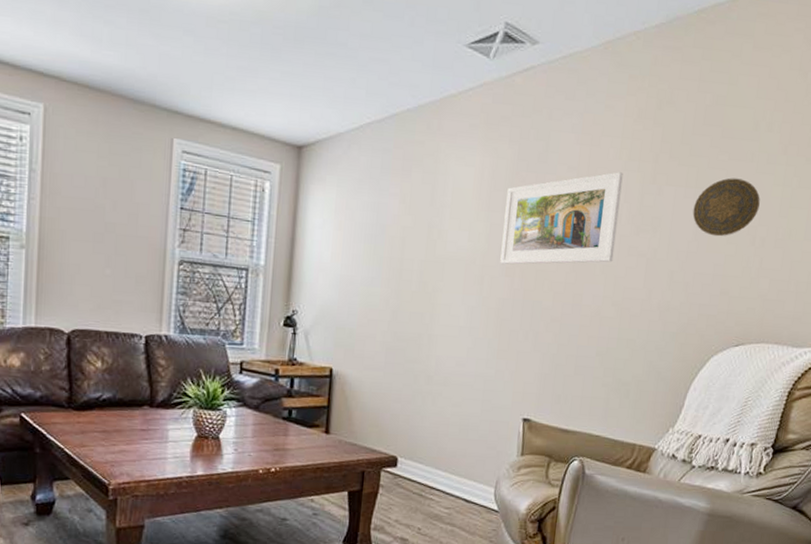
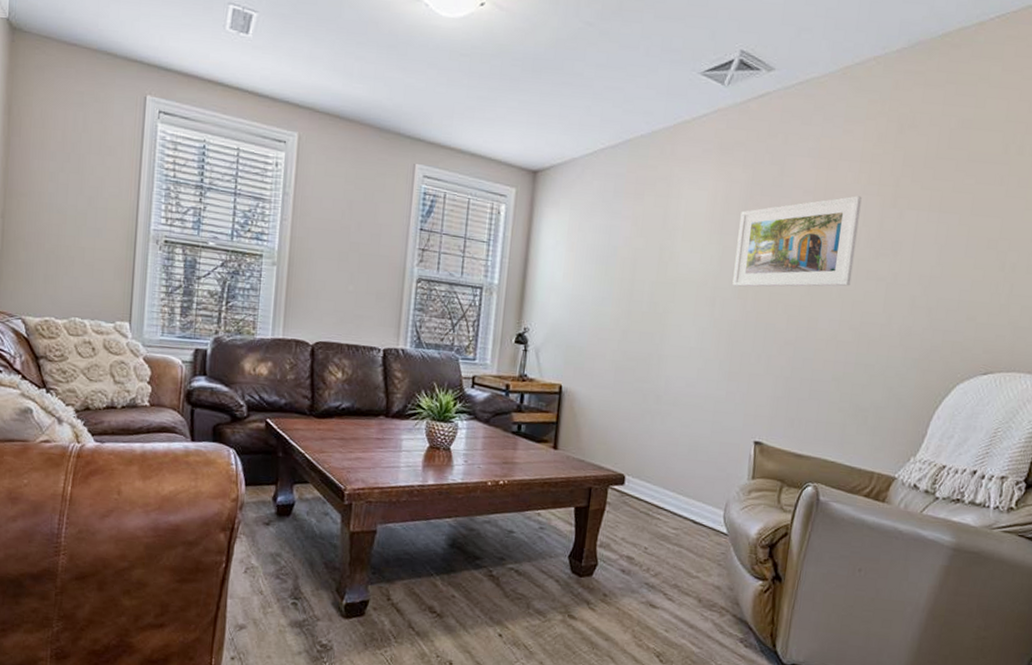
decorative plate: present [692,177,760,237] -> none [936,202,1011,262]

